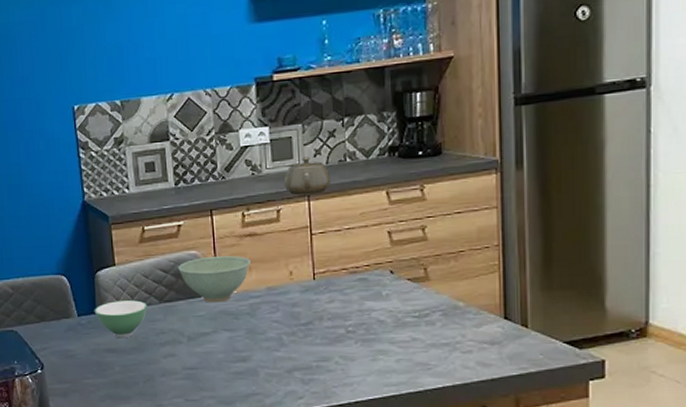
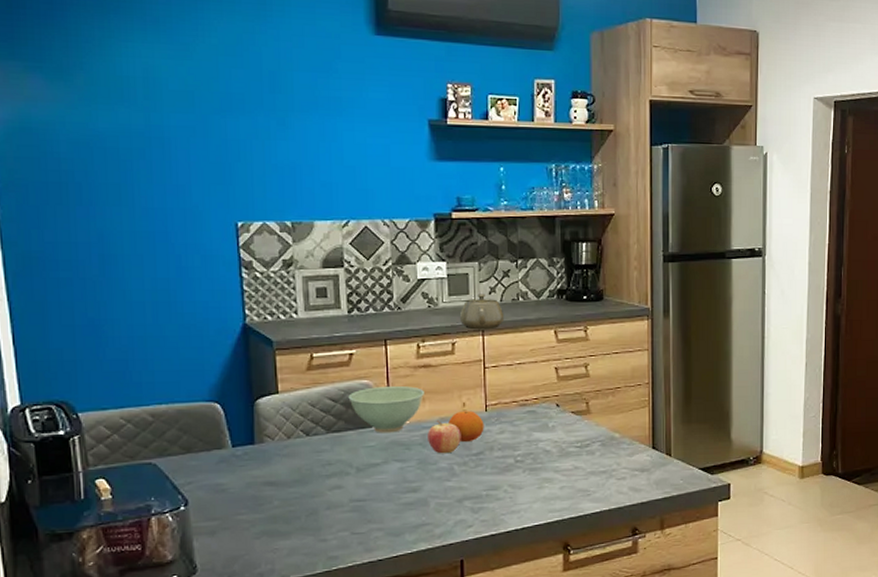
bowl: present [94,300,148,338] -> none [252,430,314,470]
fruit: none [255,290,289,324] -> present [428,421,461,454]
fruit: none [275,279,313,312] -> present [448,410,484,443]

